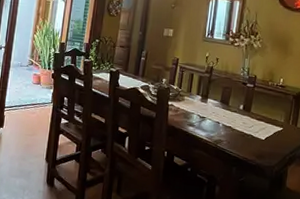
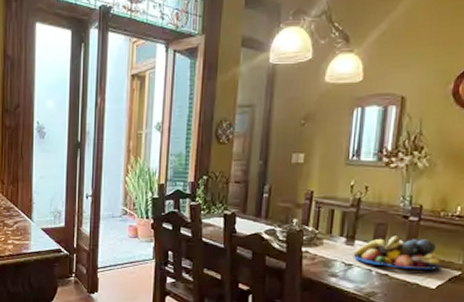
fruit bowl: none [206,97,269,125] -> present [353,235,442,270]

